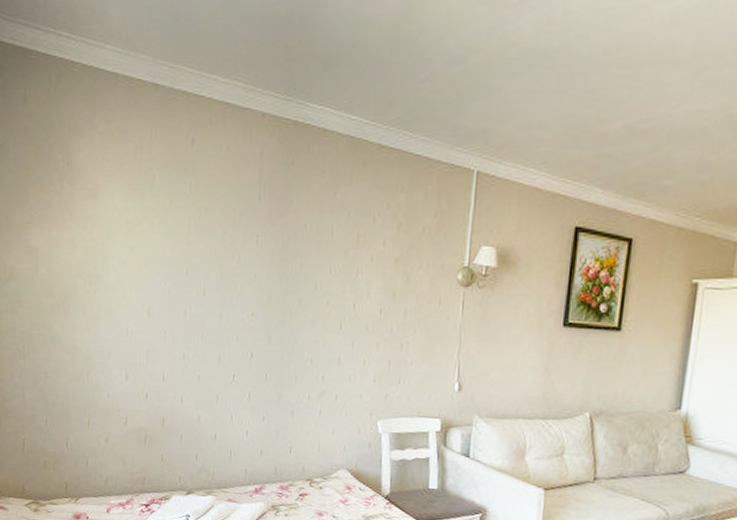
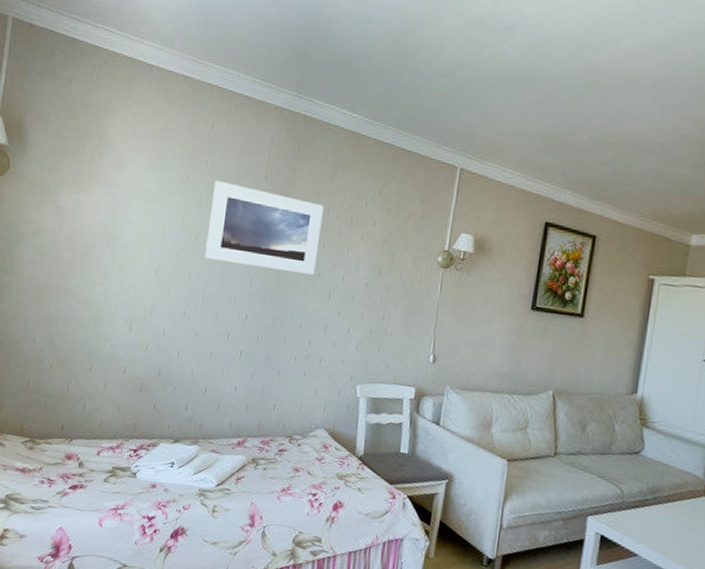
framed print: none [199,204,327,304] -> present [204,180,324,275]

